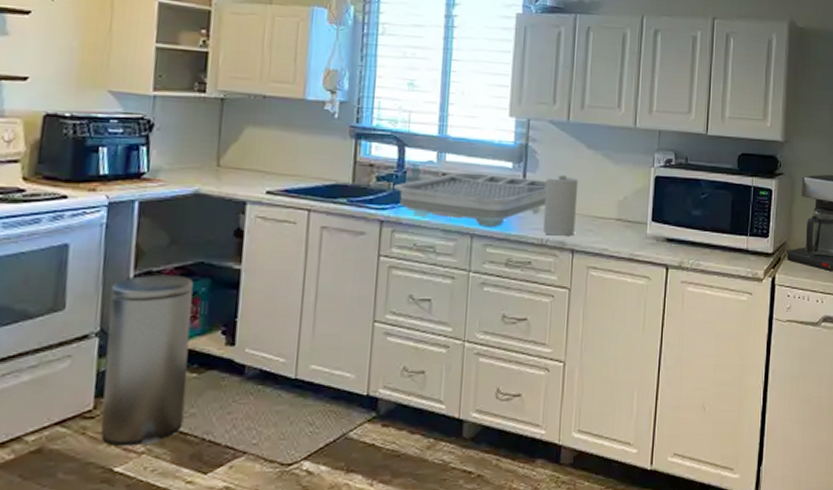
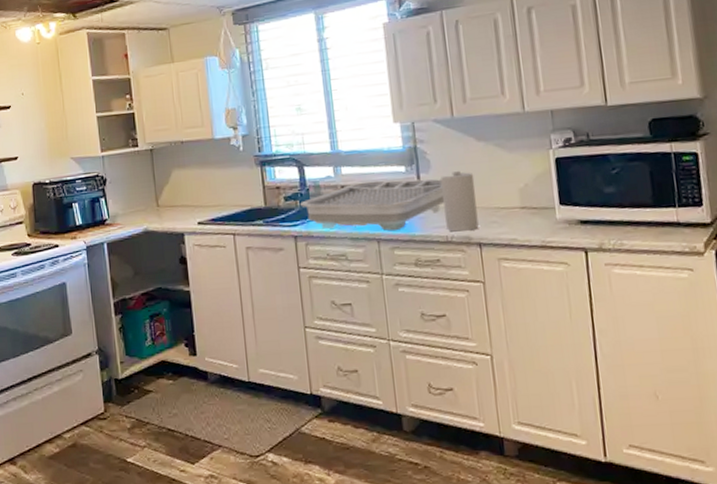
pedal bin: present [100,274,194,446] -> none [100,300,169,441]

